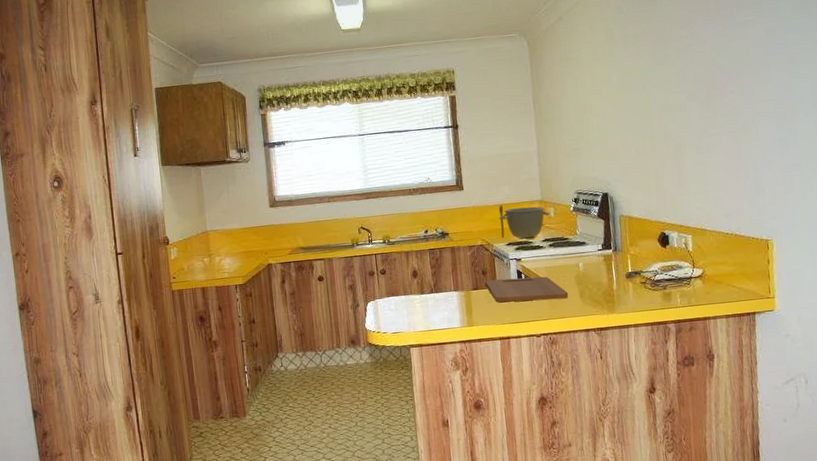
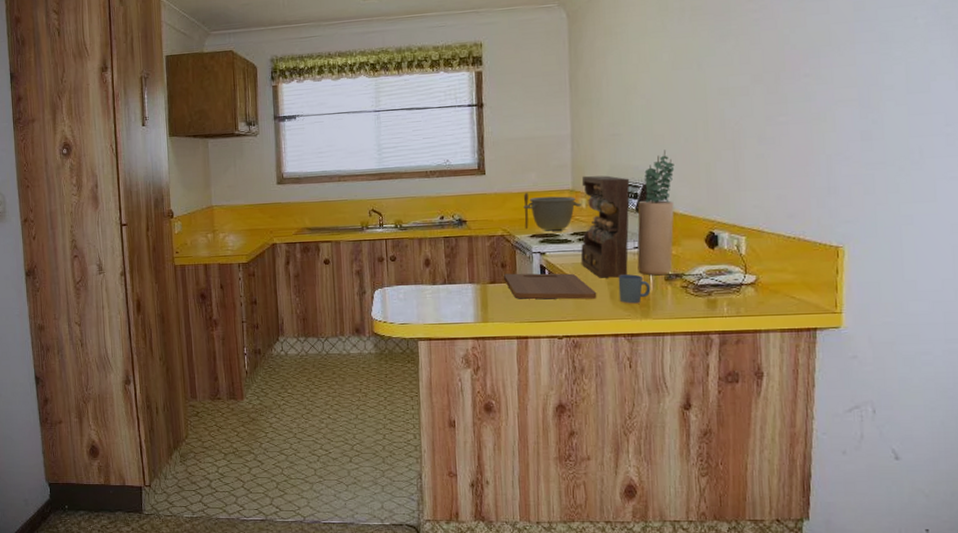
spice rack: none [549,186,594,279] -> present [580,175,630,278]
mug: none [585,274,615,302] -> present [618,274,651,305]
vase: none [599,161,632,274] -> present [637,150,675,276]

